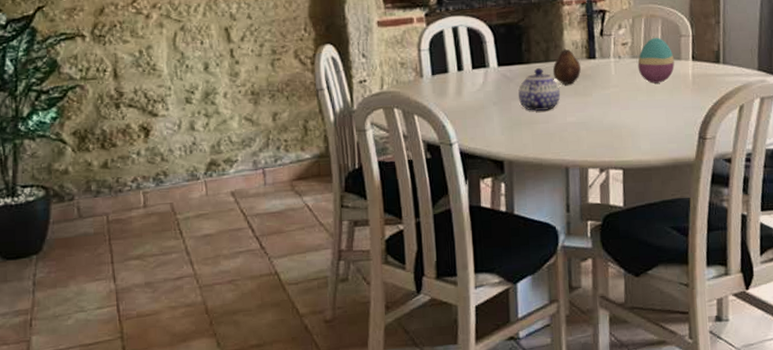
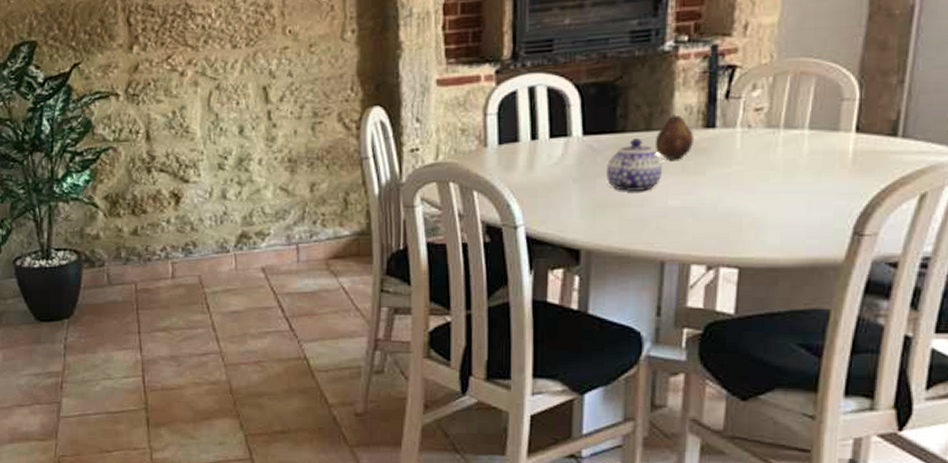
decorative egg: present [637,37,675,84] -> none [774,101,829,161]

